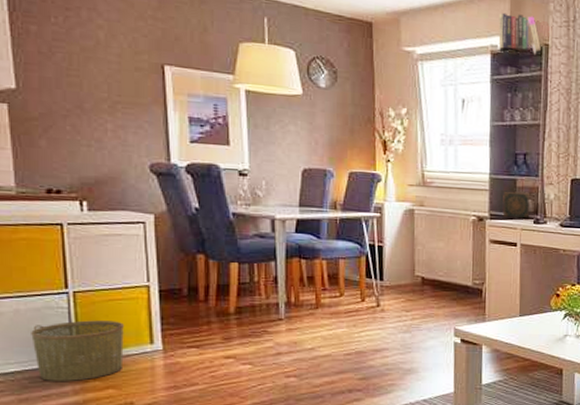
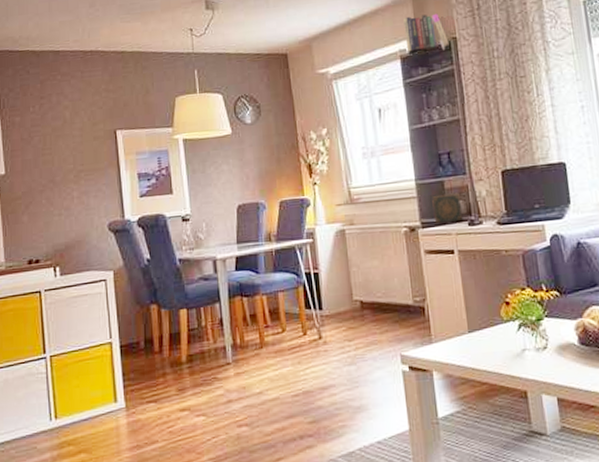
basket: present [31,320,124,382] -> none [17,381,93,450]

